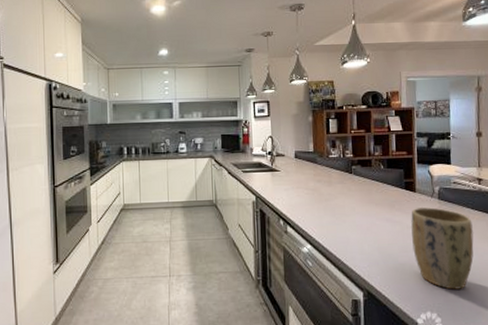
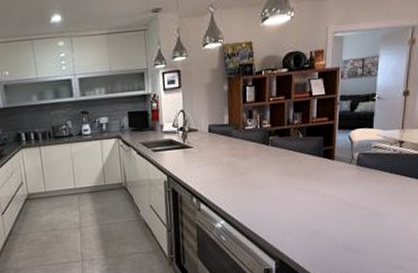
plant pot: present [411,206,474,290] -> none [327,174,389,252]

